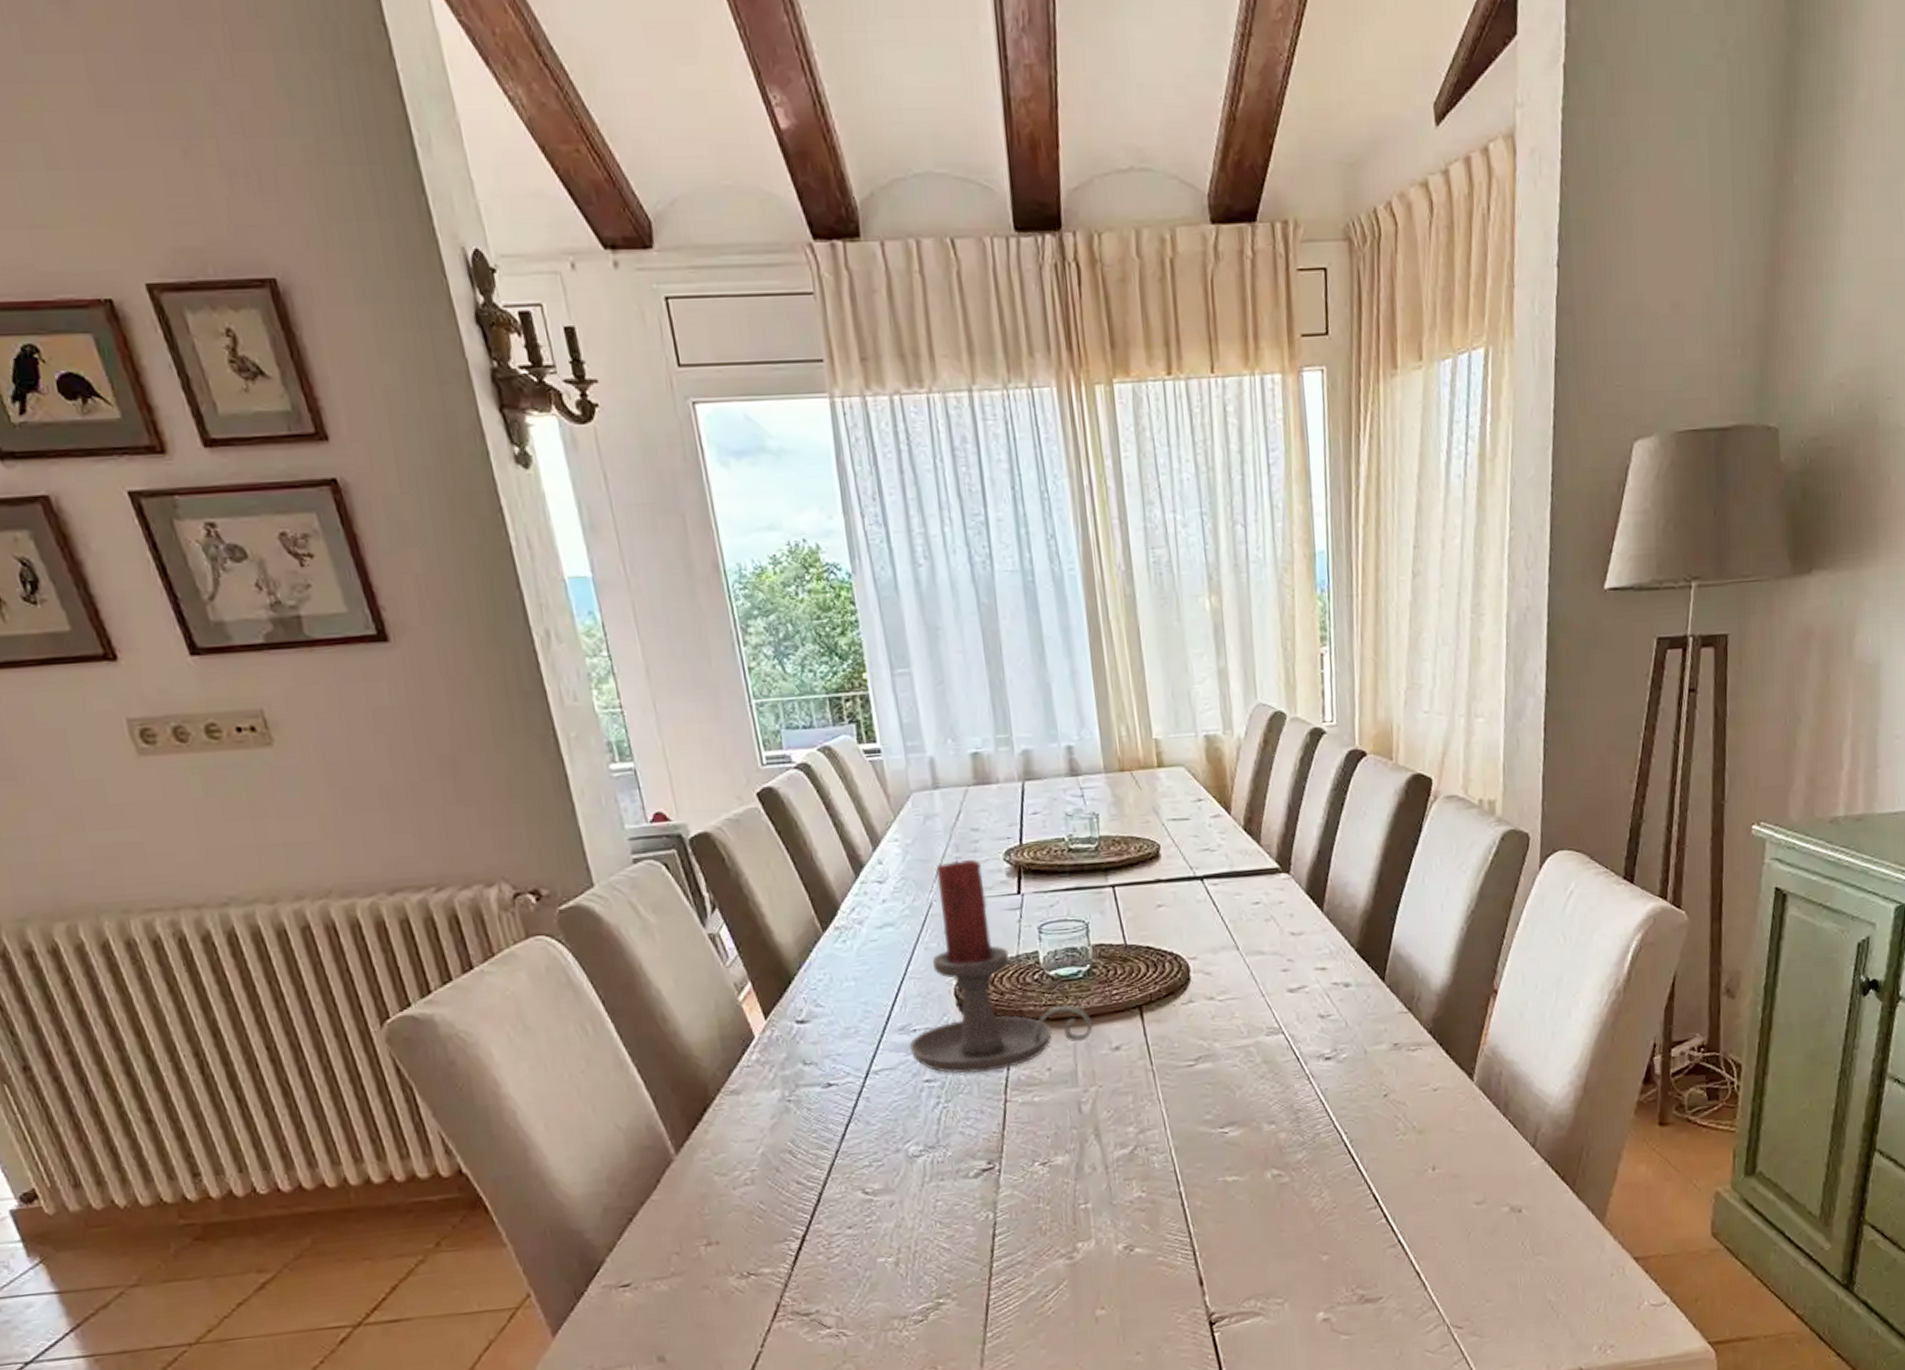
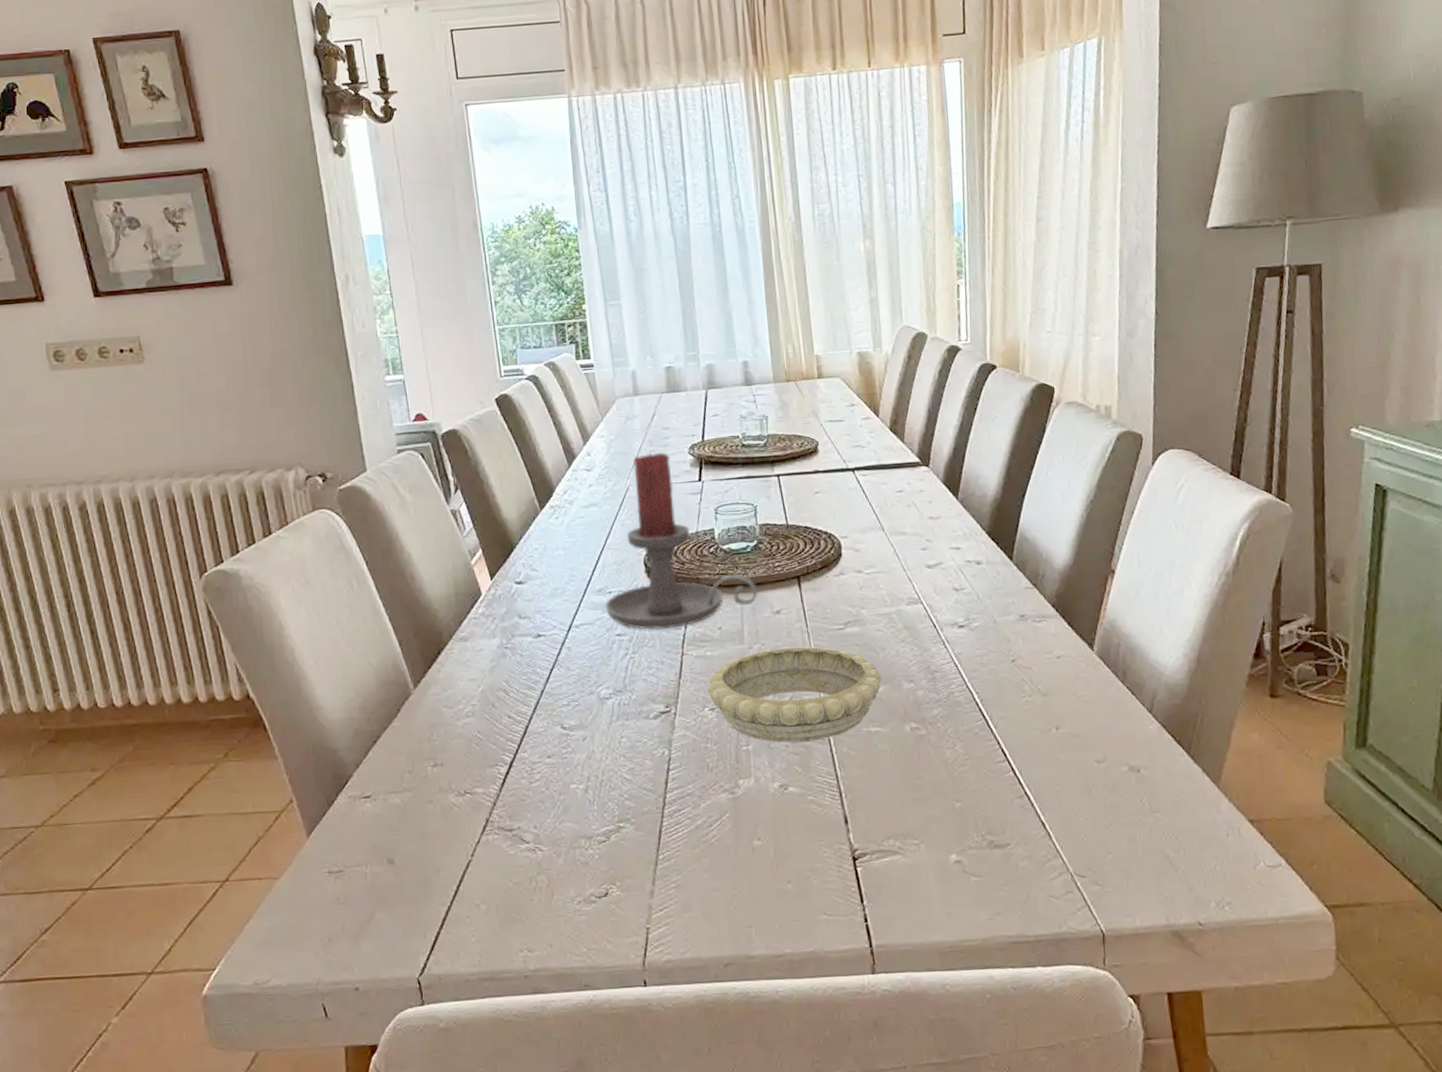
decorative bowl: none [1036,1086,1239,1199] -> present [707,646,882,743]

